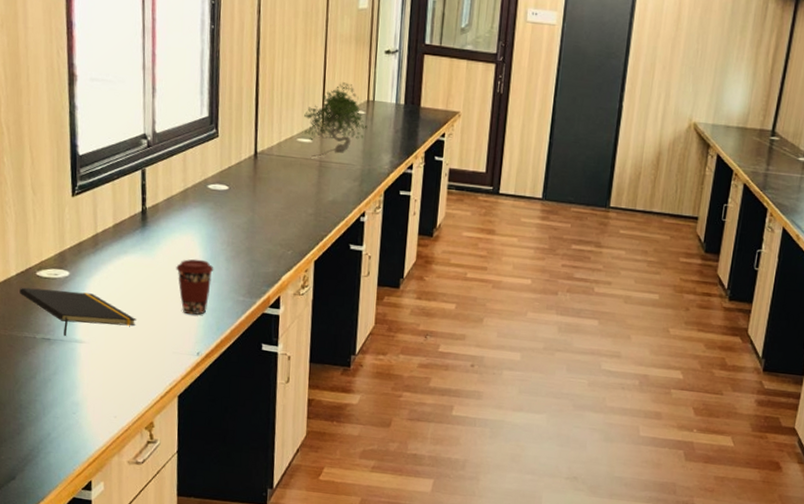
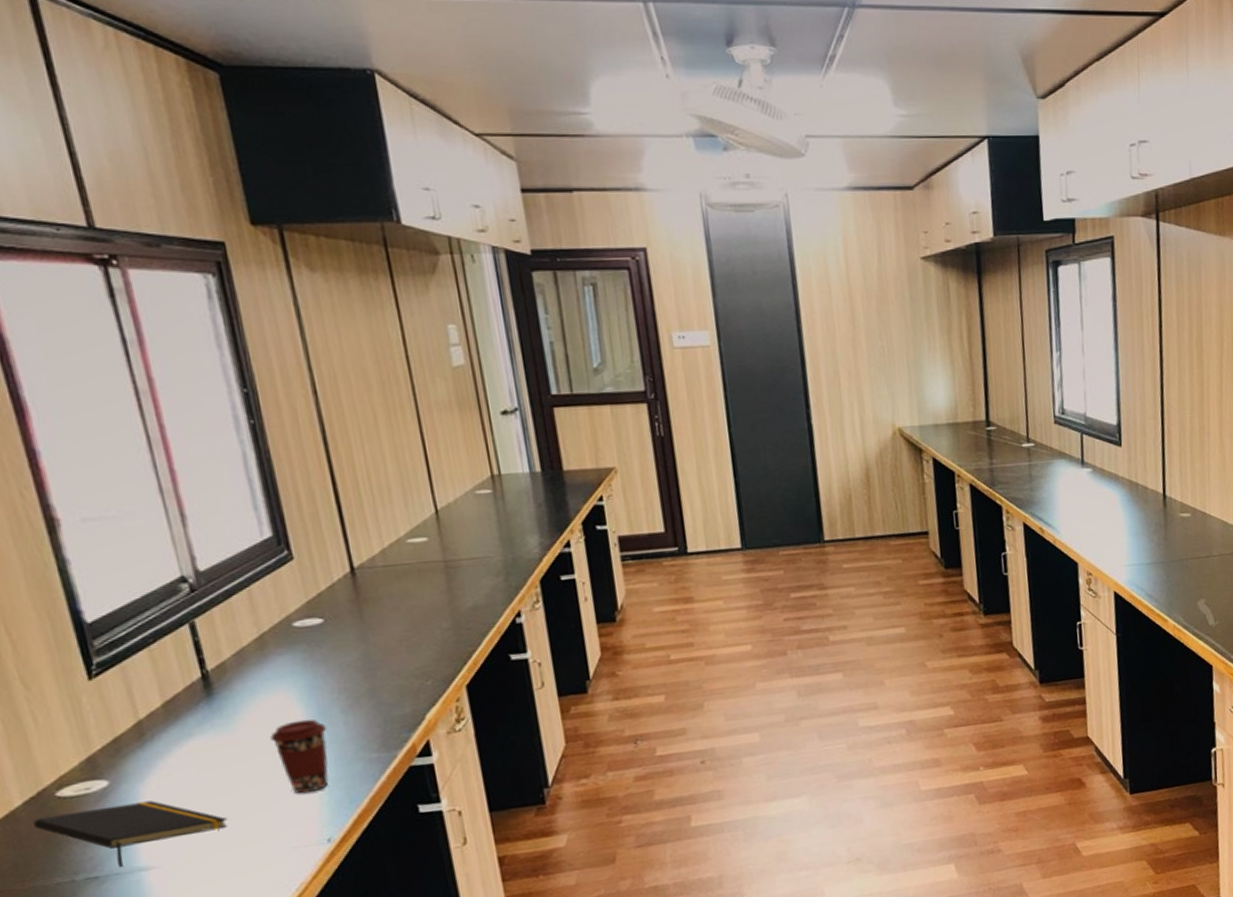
plant: present [304,82,369,158] -> none [409,459,501,559]

